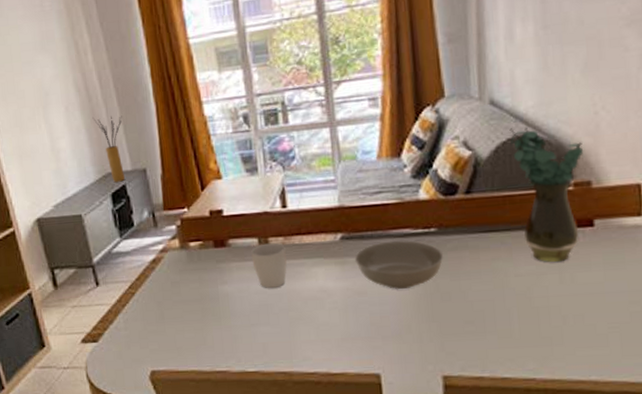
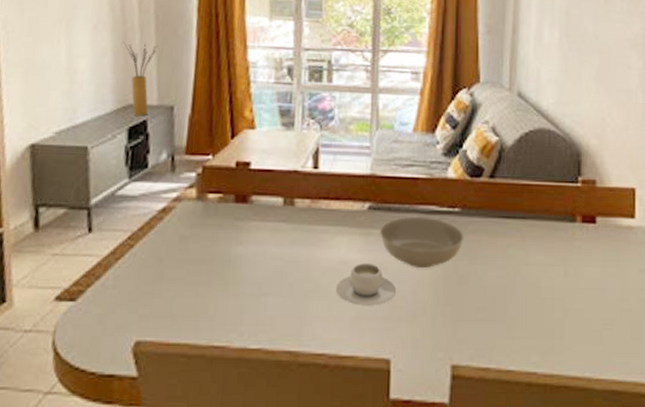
mug: present [251,243,287,288] -> none [273,204,311,254]
teacup: none [318,289,378,328] -> present [335,263,396,306]
vase: present [509,127,584,262] -> none [532,121,592,254]

